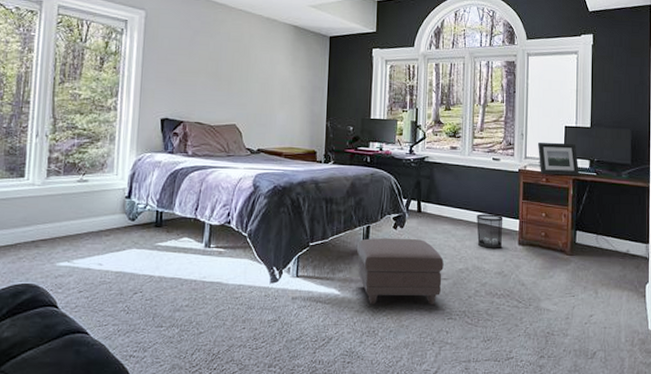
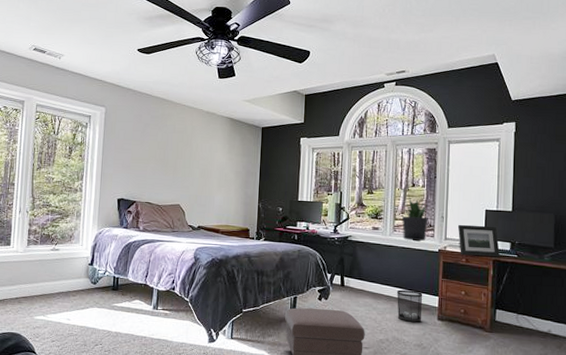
planter: none [481,113,508,160] -> present [402,197,428,241]

